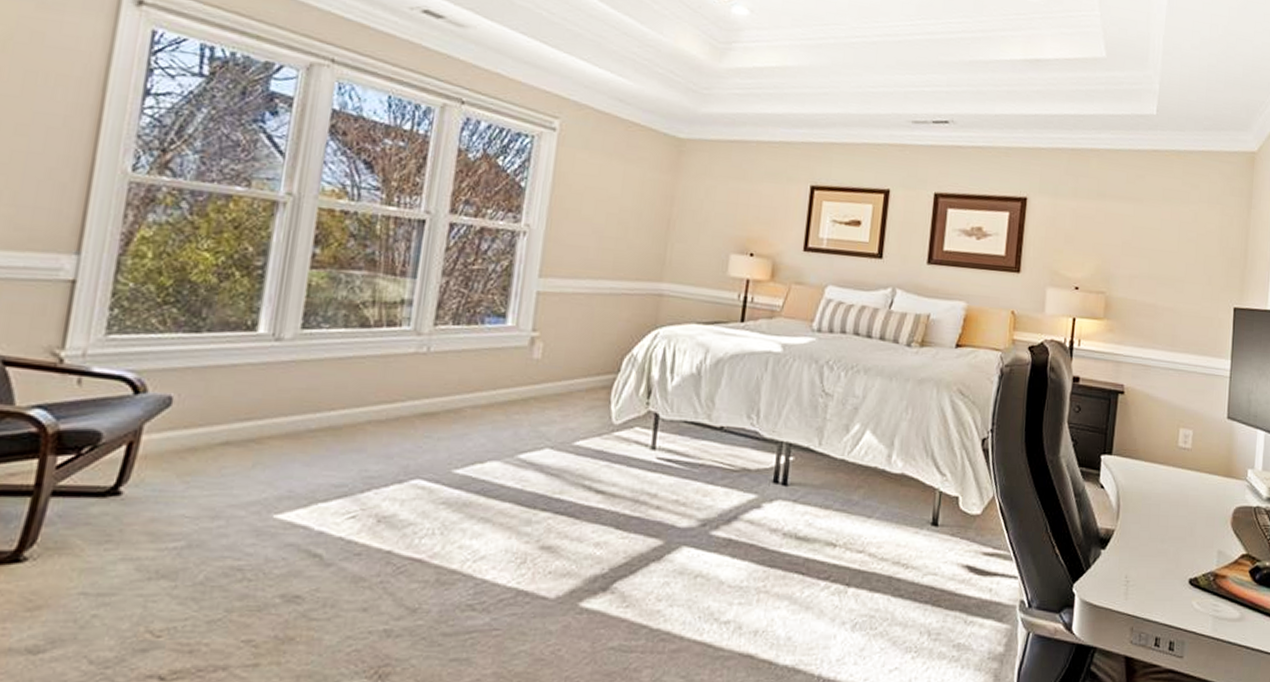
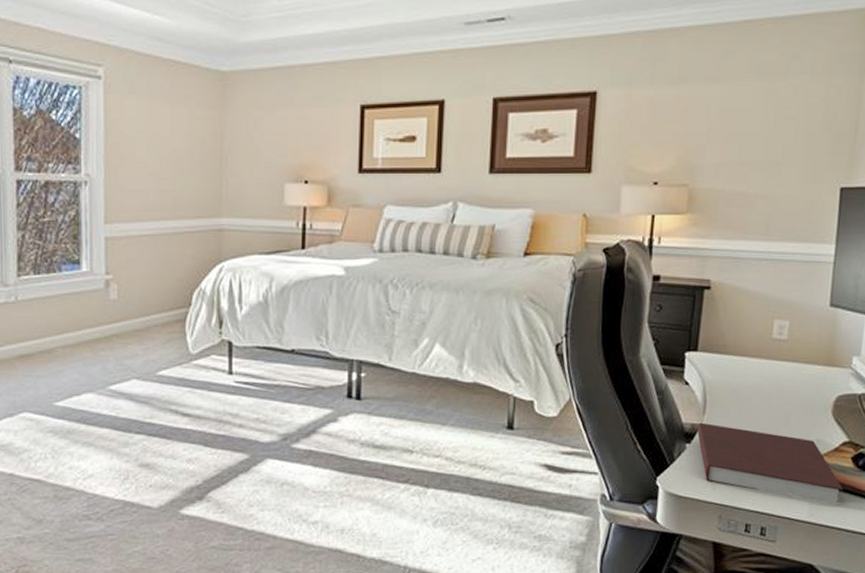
notebook: none [1111,528,1243,617] -> present [697,422,844,503]

